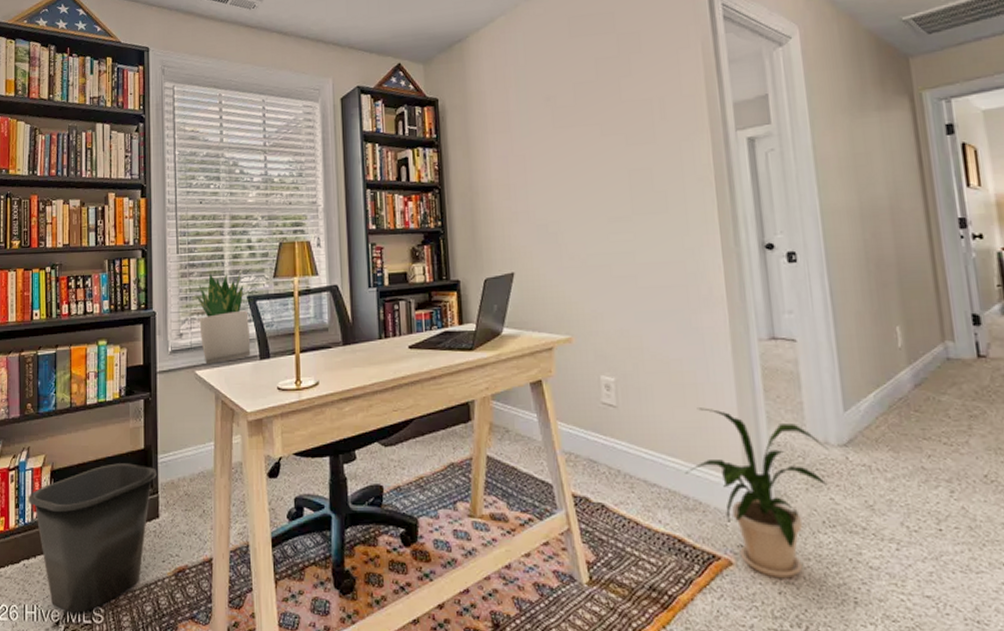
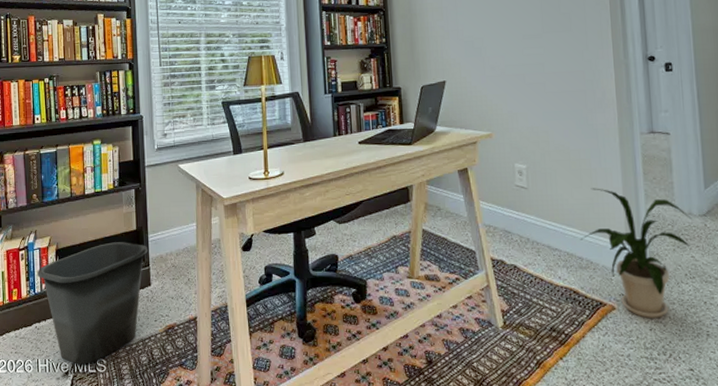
planter: present [195,269,251,365] -> none [176,79,226,160]

